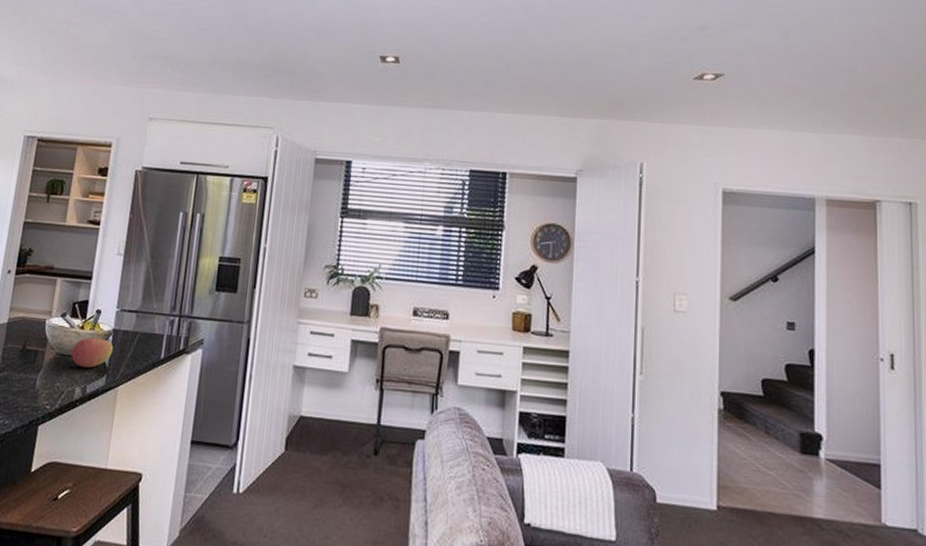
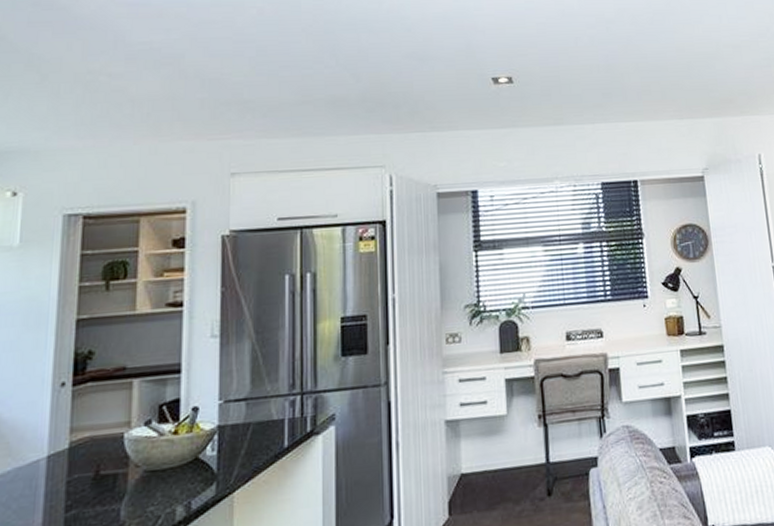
fruit: present [69,337,114,368] -> none [163,440,221,481]

